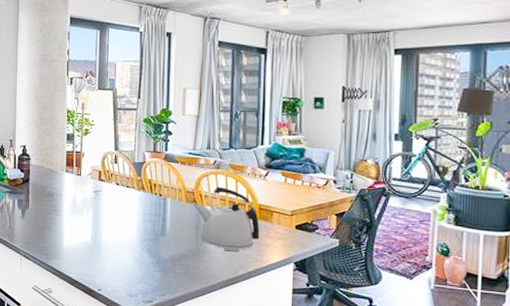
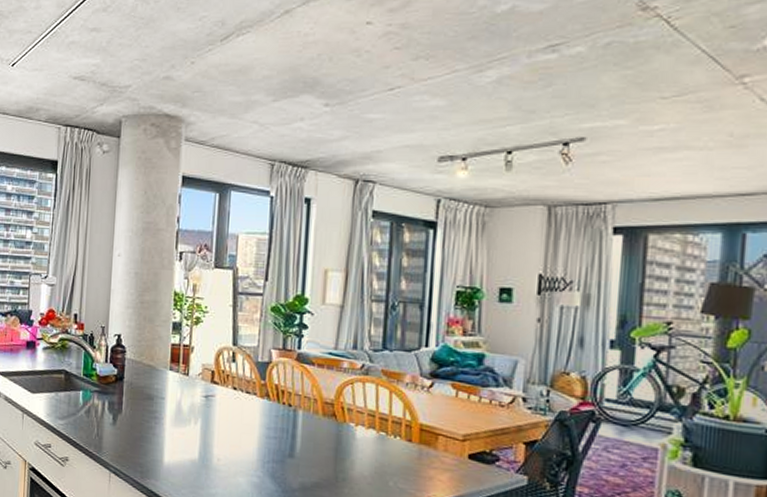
kettle: present [193,186,260,252] -> none [332,398,420,484]

